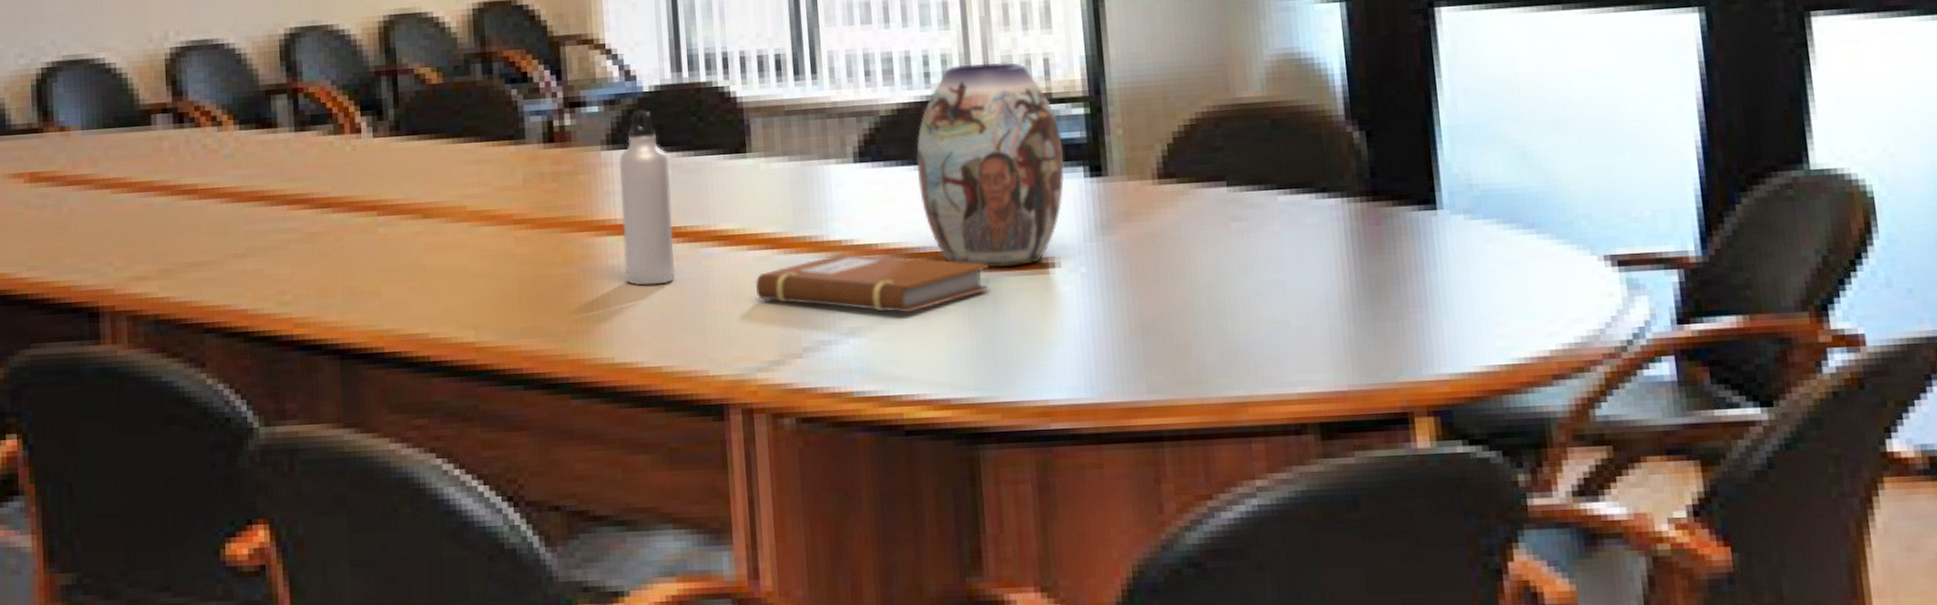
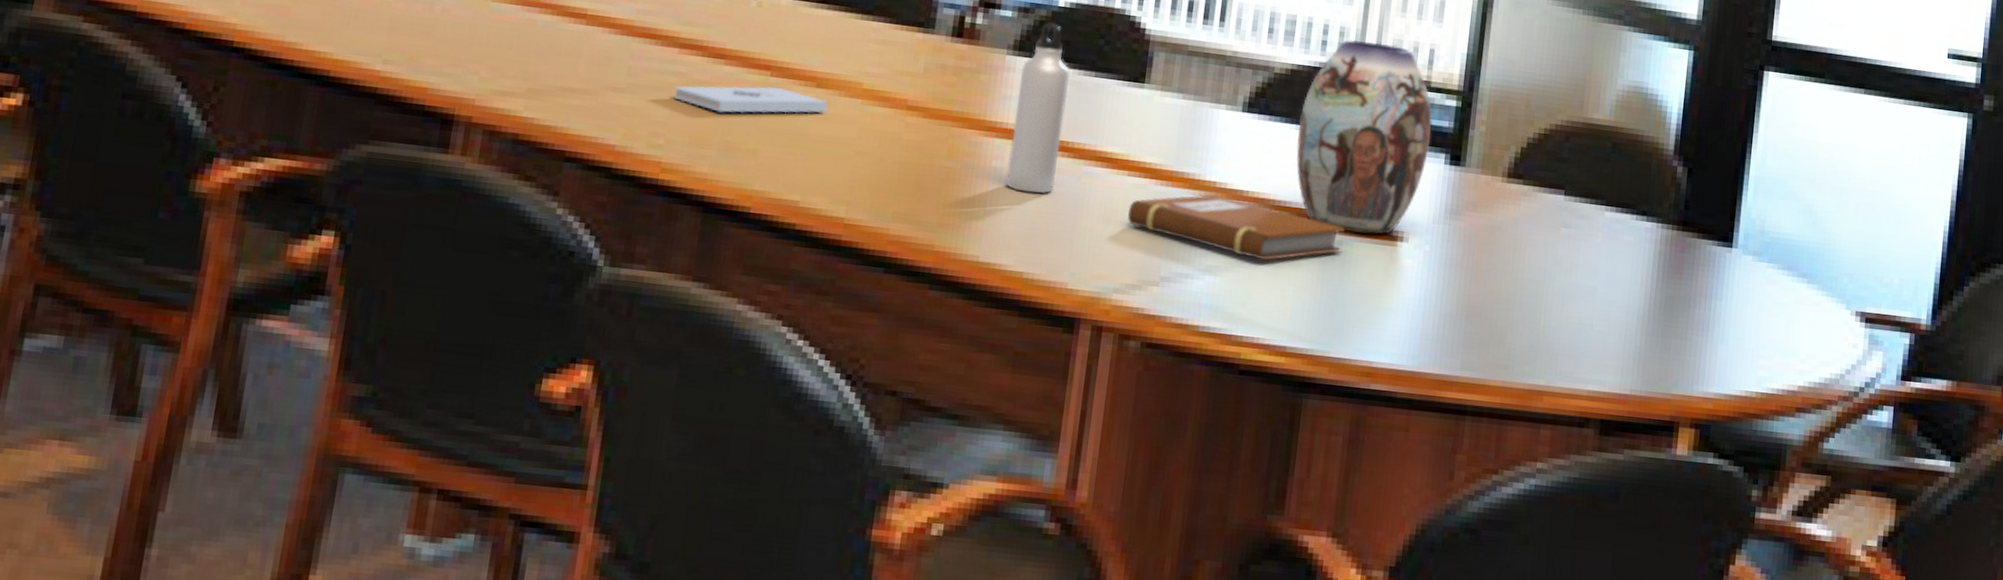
notepad: none [290,226,438,260] -> present [674,85,829,114]

